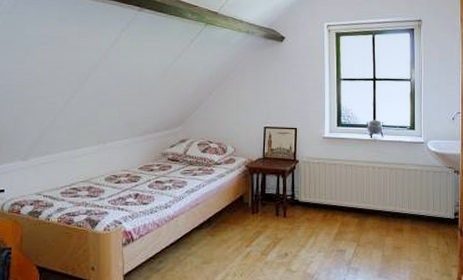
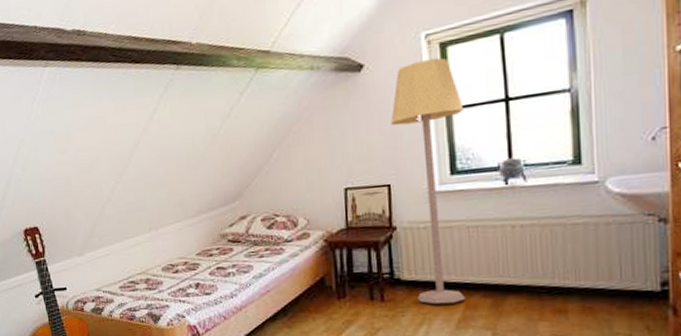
lamp: none [301,42,348,221] -> present [391,58,465,305]

